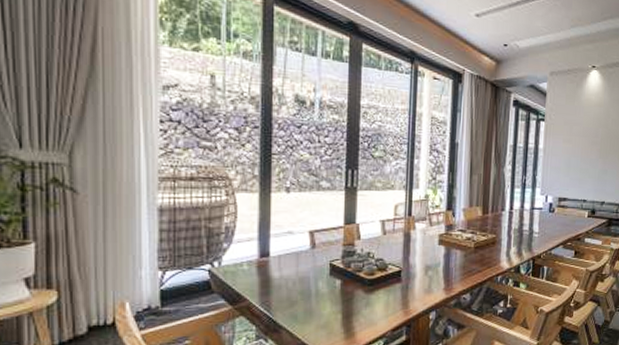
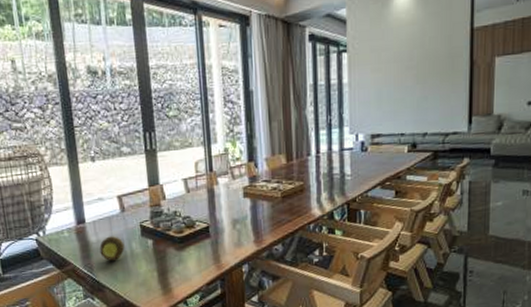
fruit: none [281,273,310,299] -> present [99,236,125,261]

